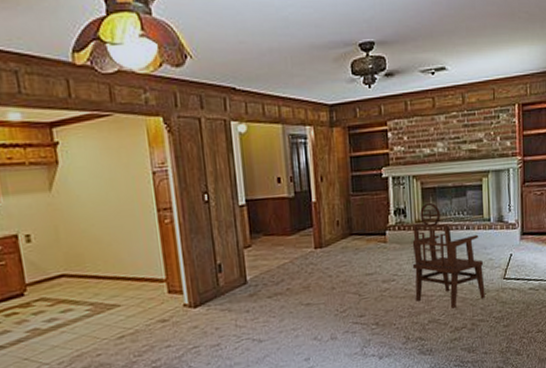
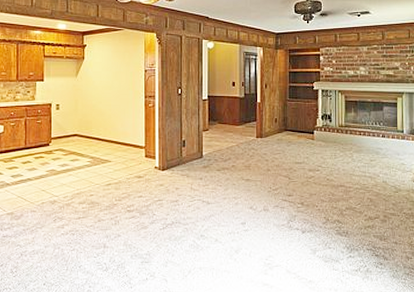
armchair: present [412,202,485,308] -> none [334,112,397,200]

